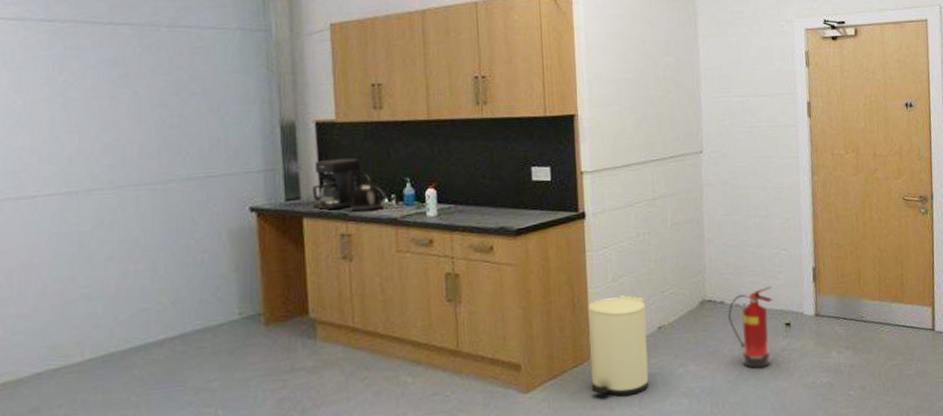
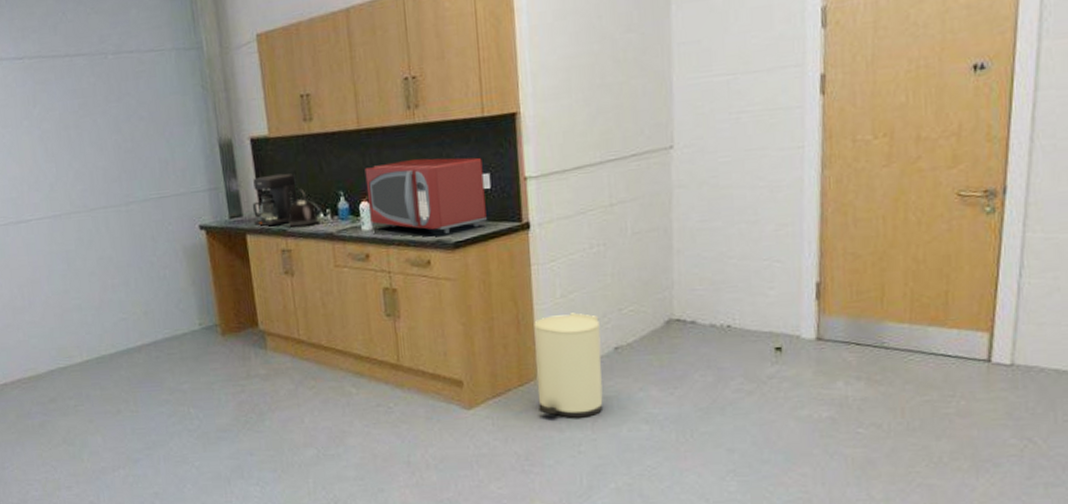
microwave: none [432,150,548,221] -> present [364,157,488,234]
fire extinguisher: present [728,285,773,369] -> none [701,303,760,398]

